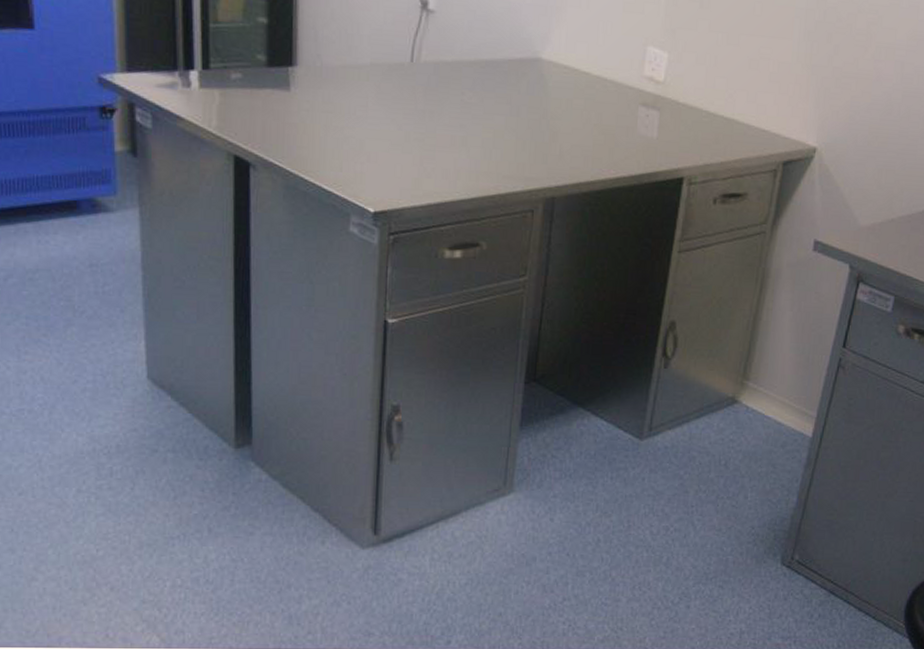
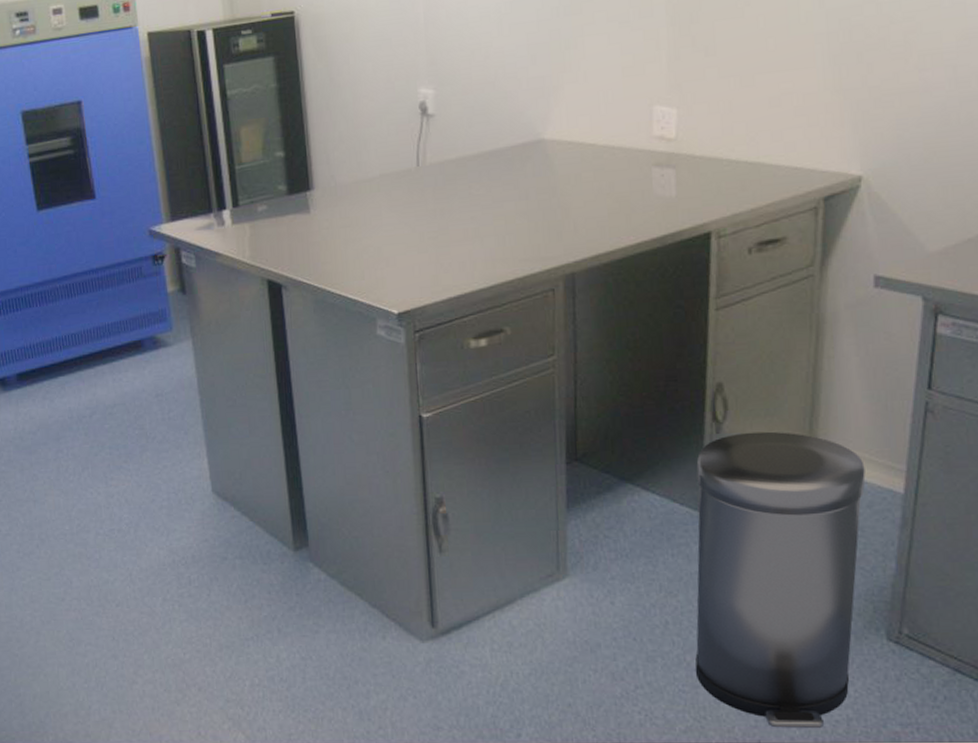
pedal bin: none [619,370,784,639] -> present [695,431,866,728]

